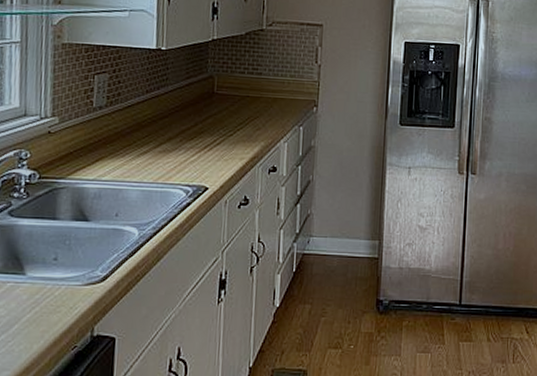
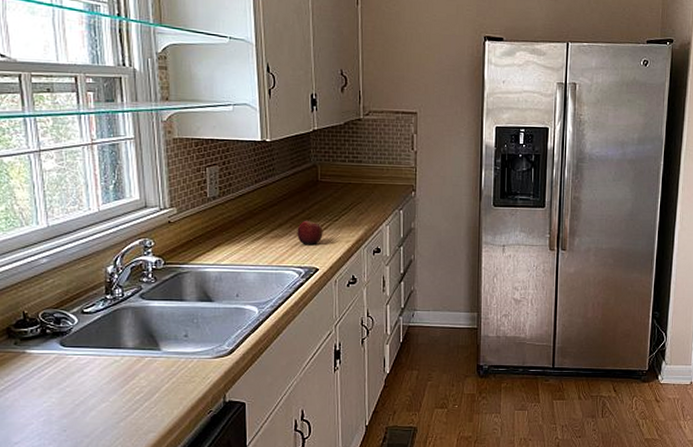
apple: none [187,134,216,161] -> present [297,220,323,244]

